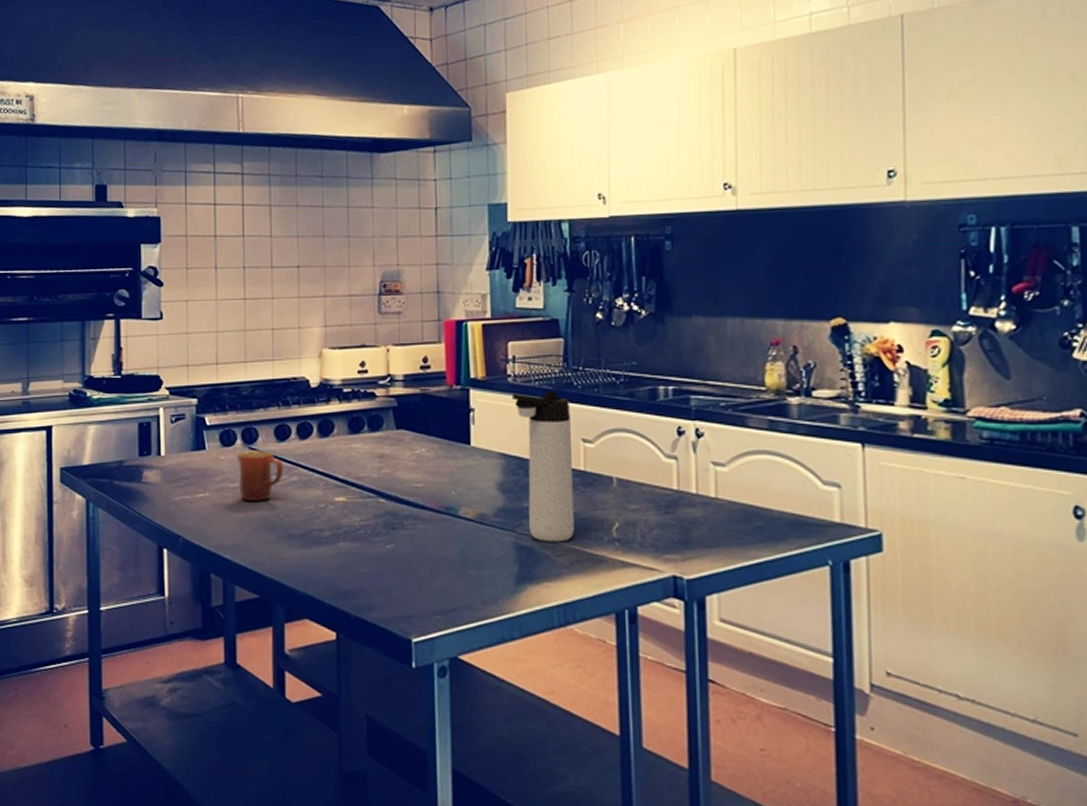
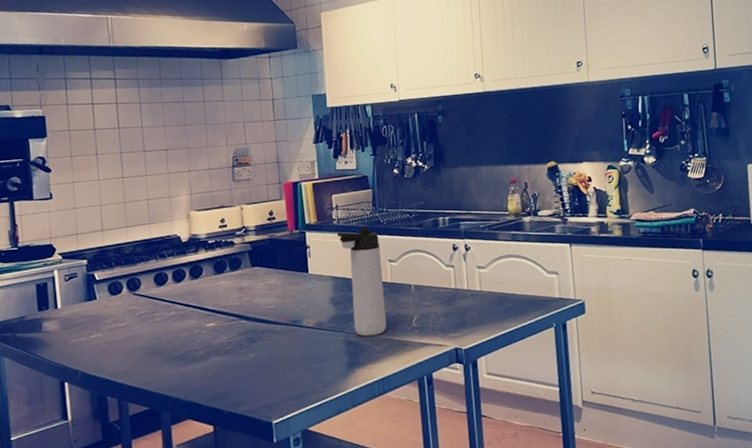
mug: present [236,450,283,501] -> none [123,294,163,336]

